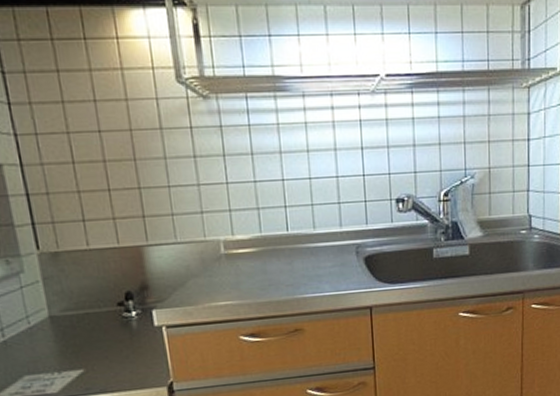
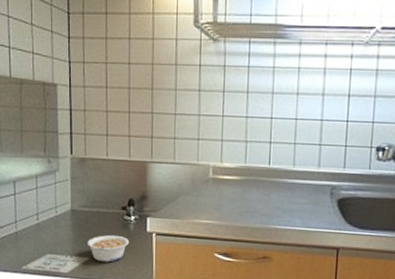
legume: none [78,336,135,372] -> present [87,234,130,263]

